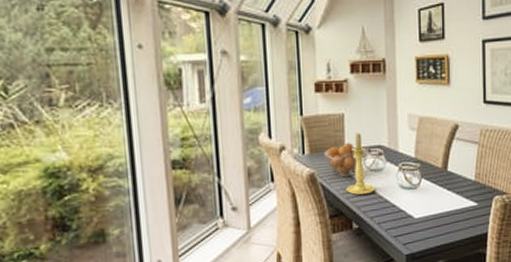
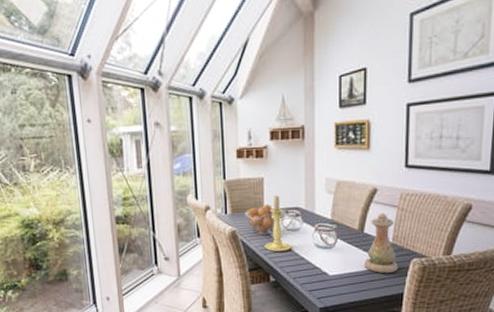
vase: none [449,149,482,214] -> present [364,212,398,274]

